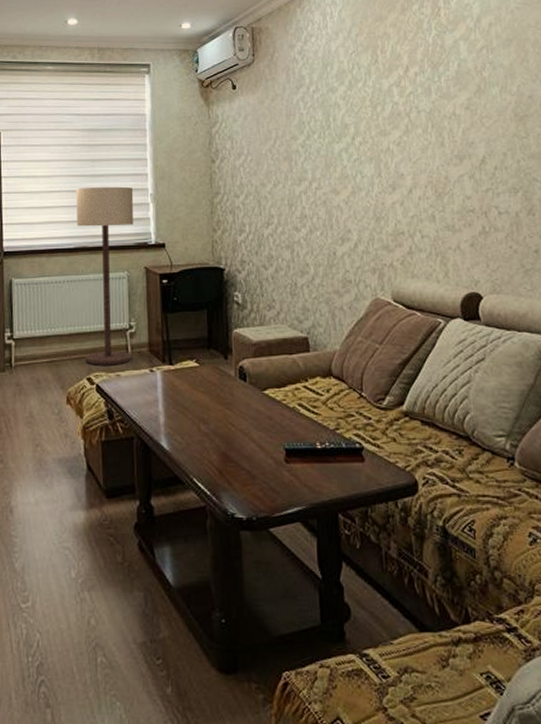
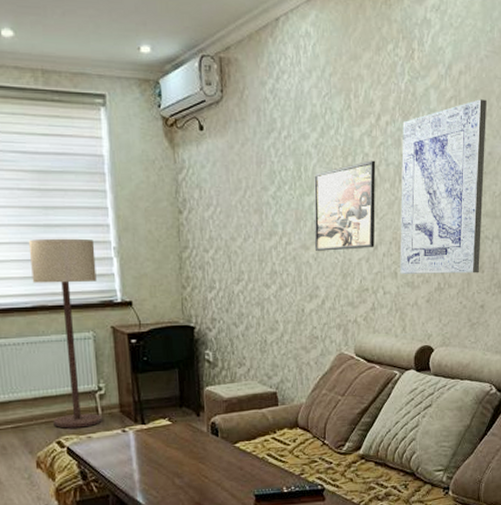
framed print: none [343,108,409,195] -> present [314,160,376,251]
wall art: none [432,47,530,217] -> present [400,99,486,274]

